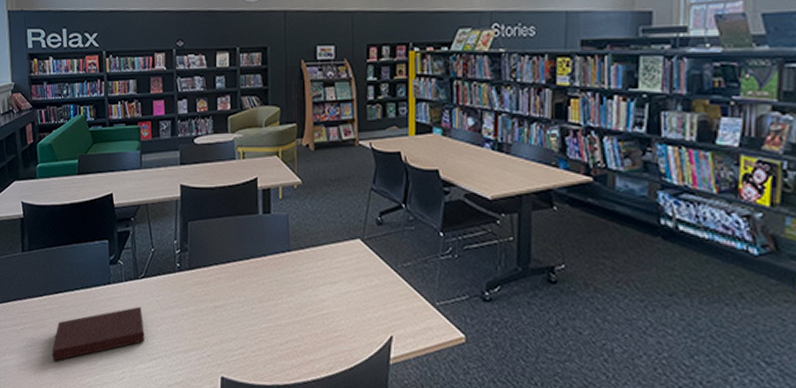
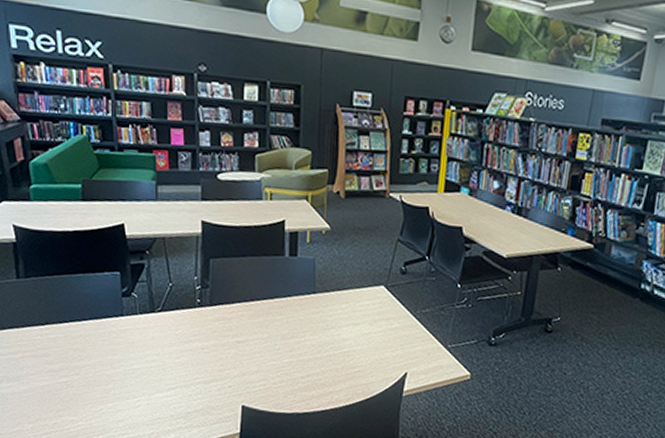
notebook: present [52,306,144,362] -> none [58,338,162,390]

